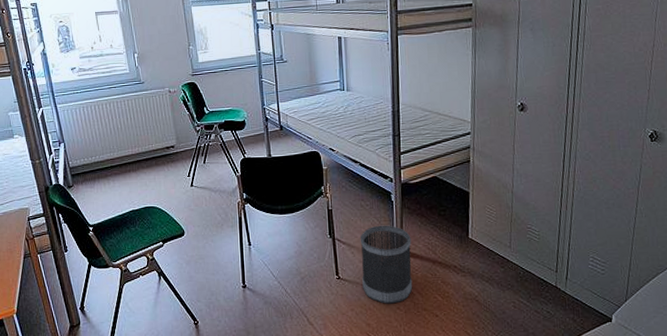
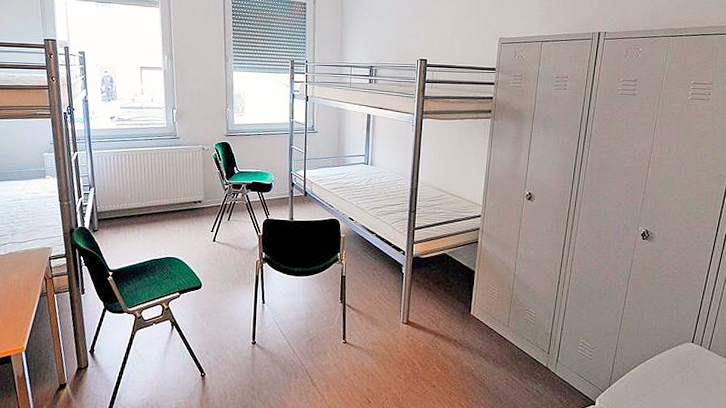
wastebasket: present [360,225,413,304] -> none [367,295,417,372]

